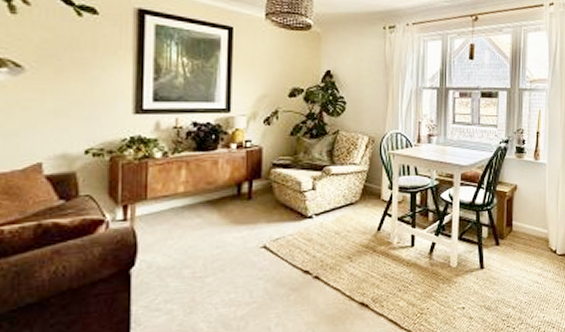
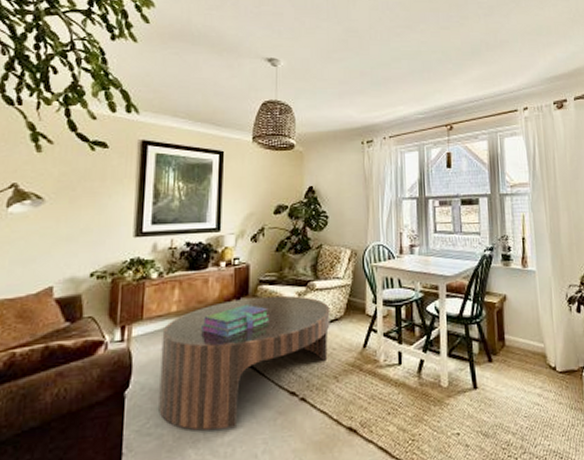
coffee table: none [168,179,346,306] -> present [158,295,330,431]
stack of books: none [211,187,283,219] -> present [201,305,270,338]

